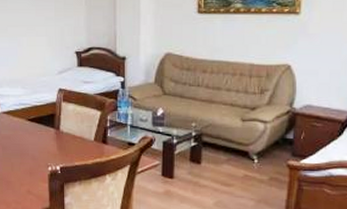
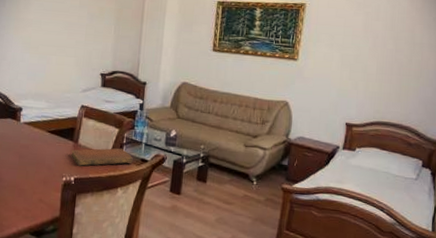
notebook: none [53,132,120,154] -> present [70,148,134,166]

